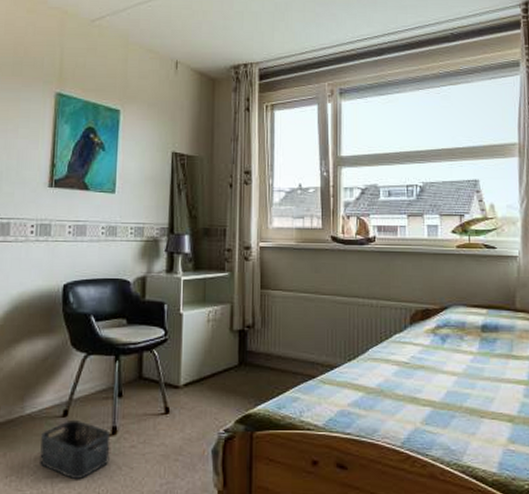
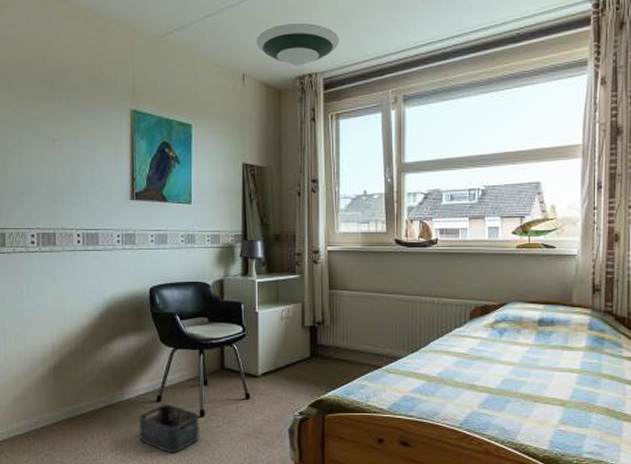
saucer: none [191,13,276,56] -> present [257,22,339,66]

